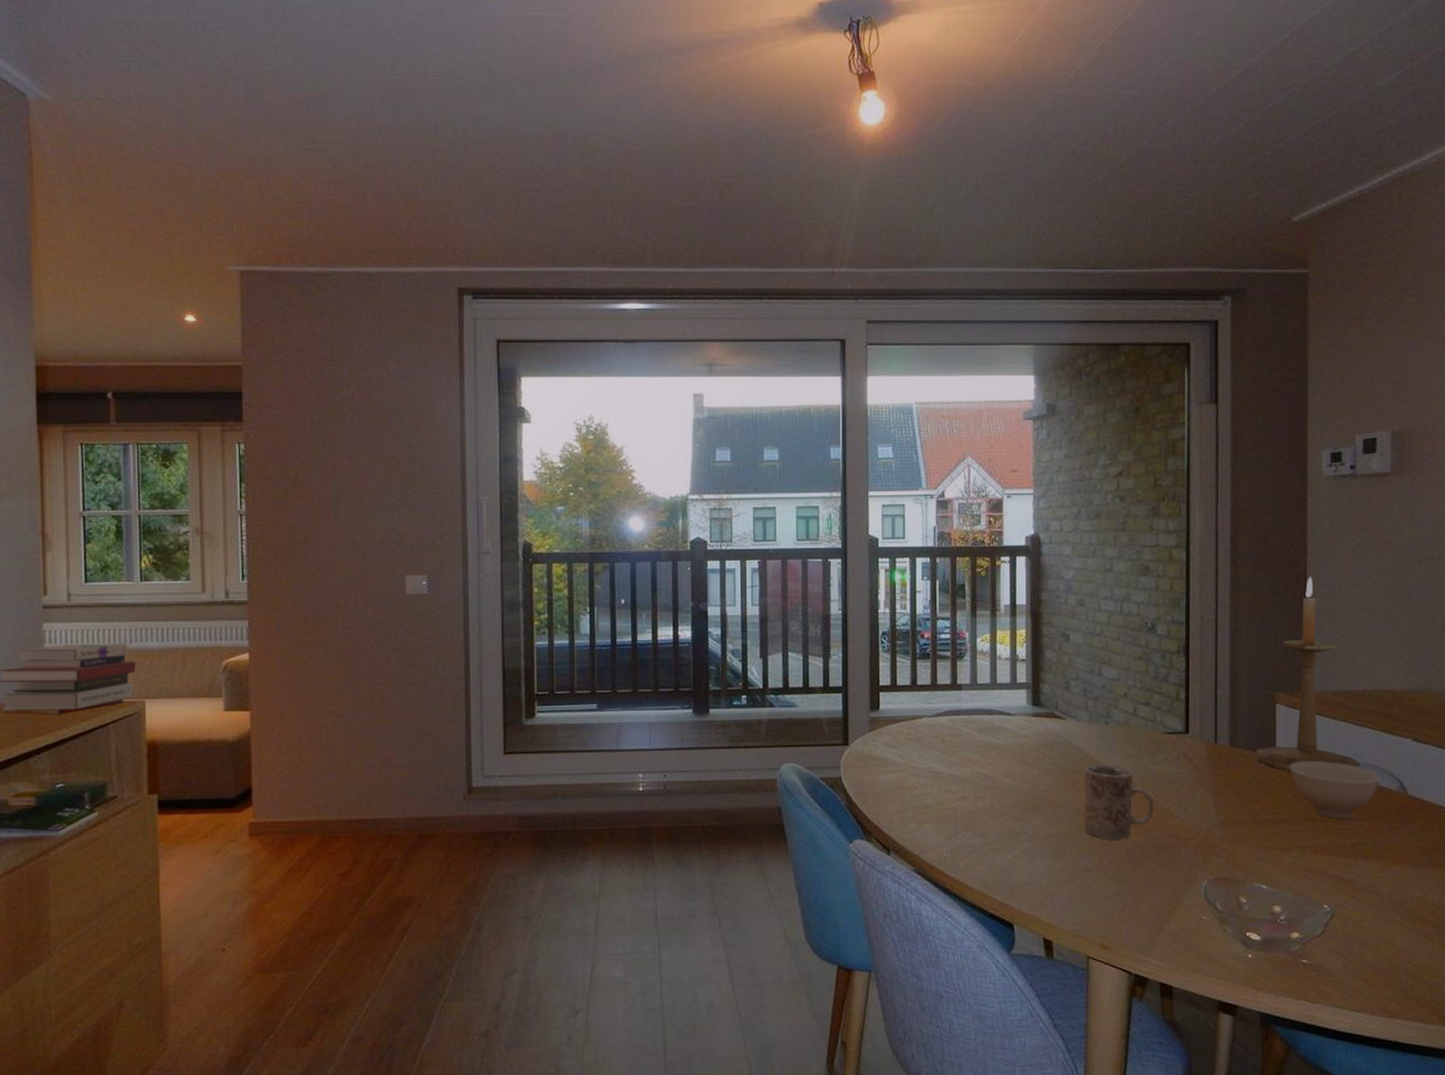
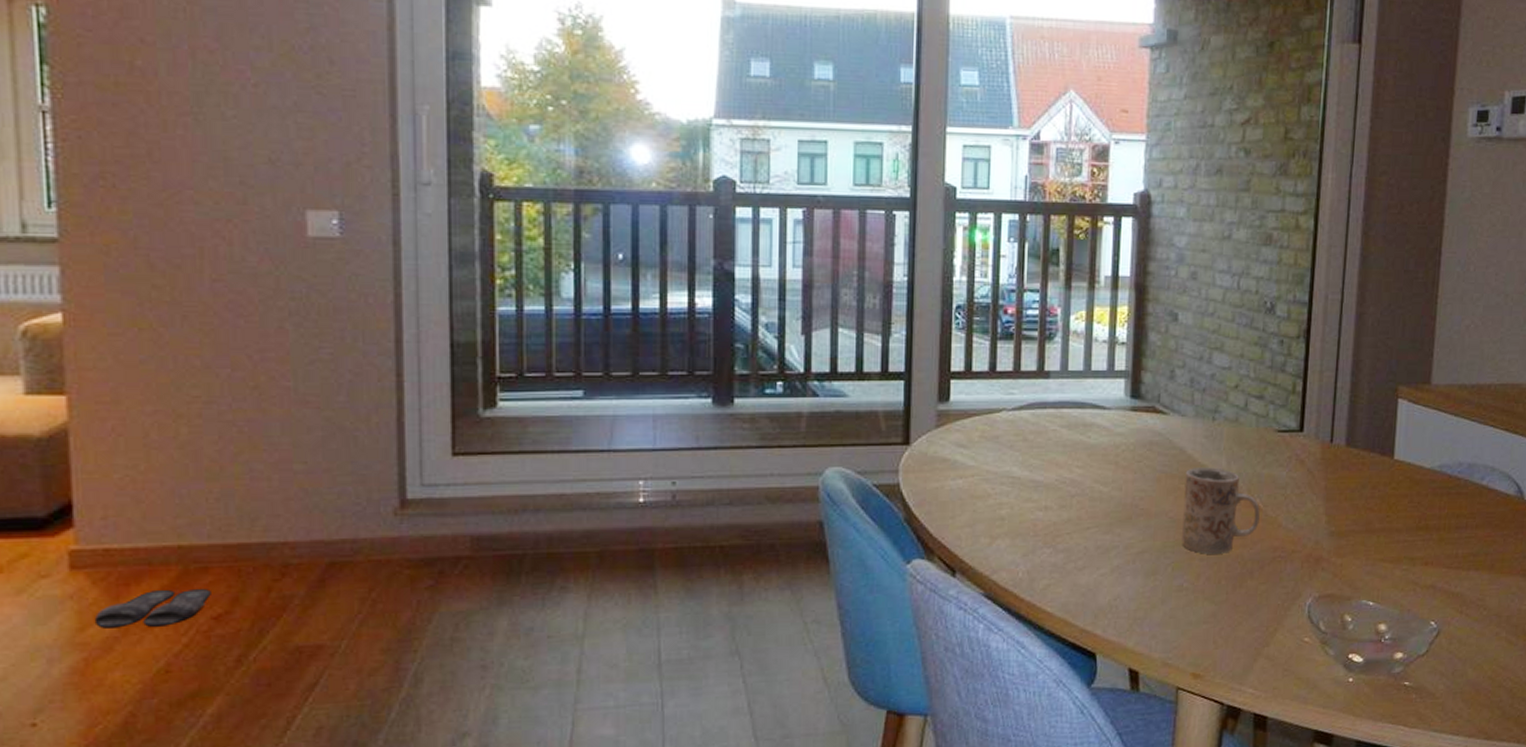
slippers: none [265,853,340,881] -> present [95,589,211,630]
candlestick: present [1256,577,1361,771] -> none [1373,254,1480,474]
bowl: present [1289,761,1381,819] -> none [1406,463,1500,527]

